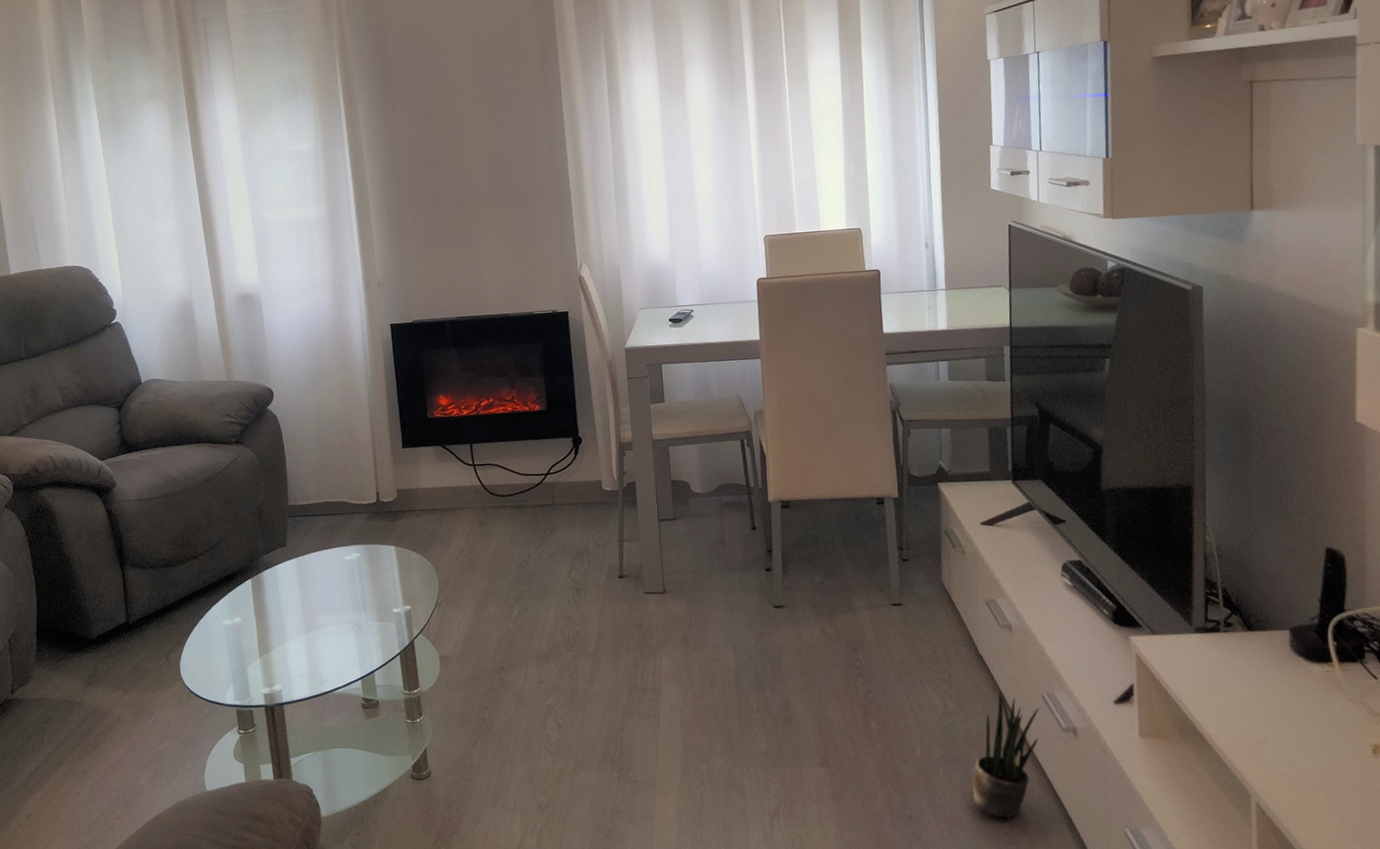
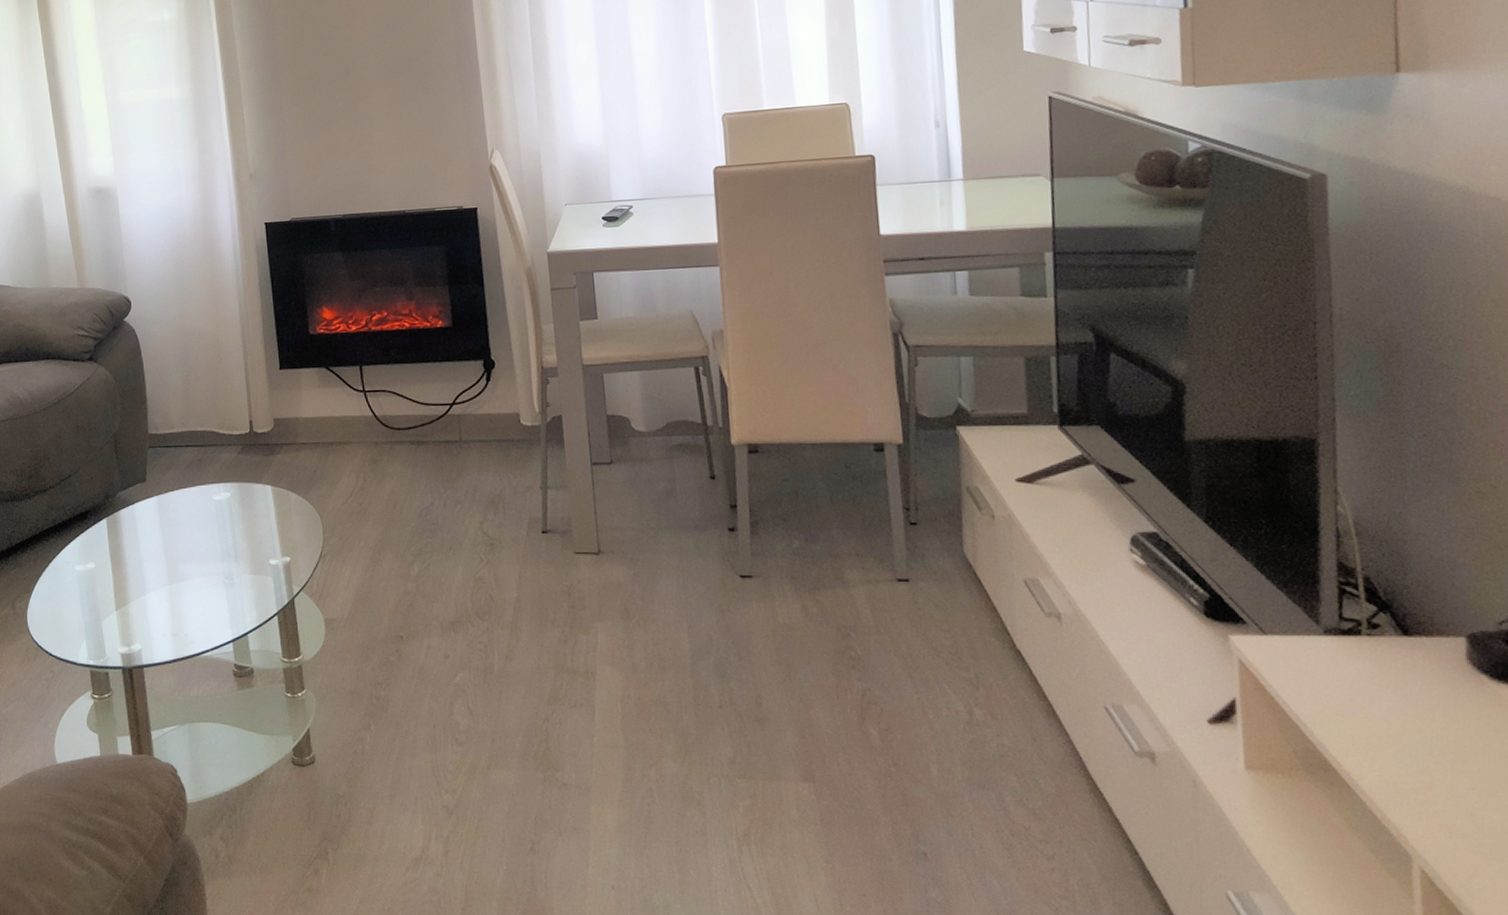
potted plant: present [971,690,1040,819] -> none [1008,697,1102,866]

